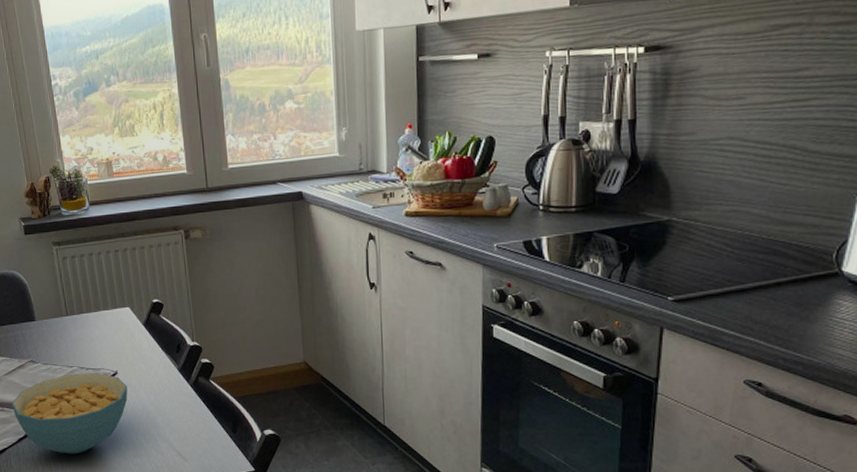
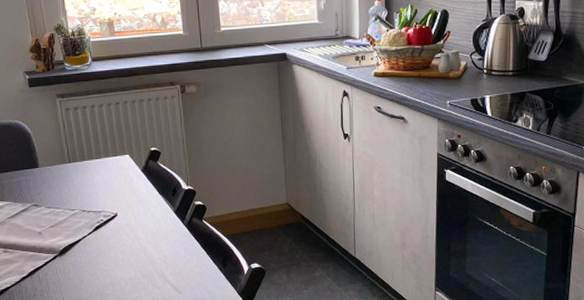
cereal bowl: present [12,373,128,454] -> none [15,215,127,291]

